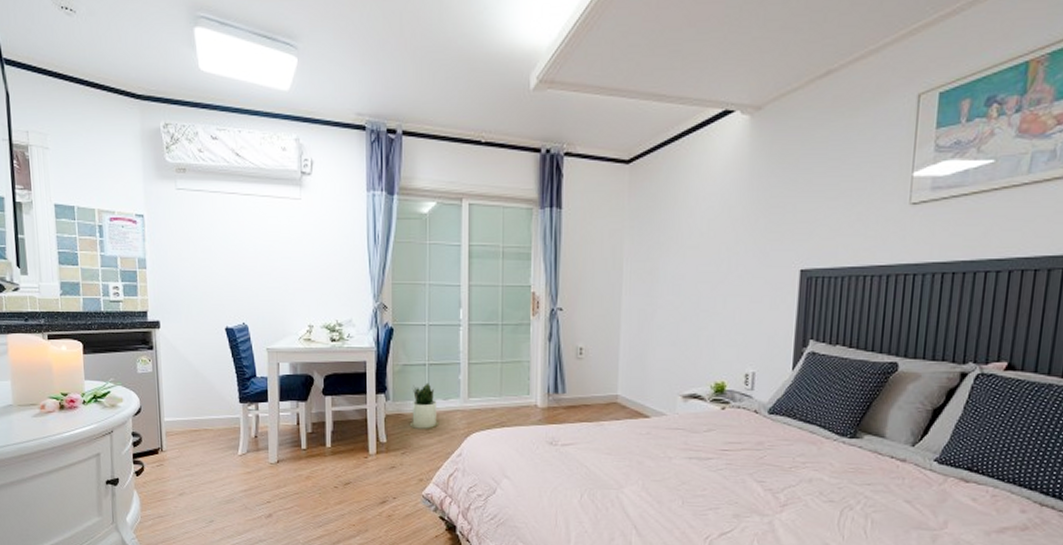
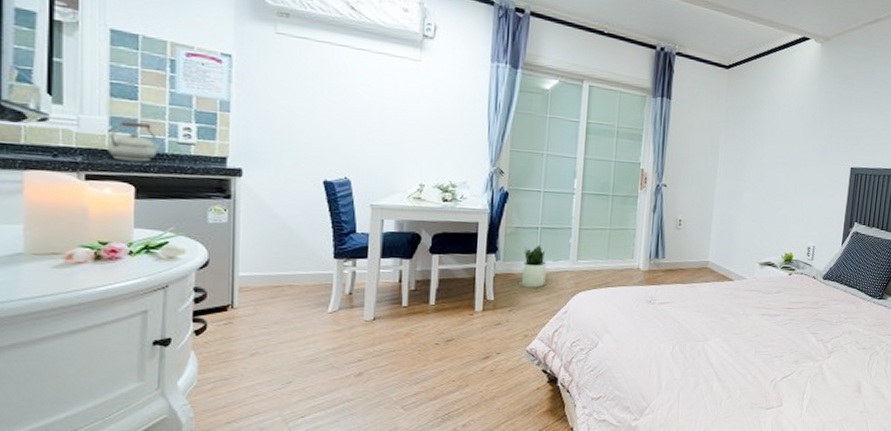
kettle: none [61,285,98,321] -> present [108,120,160,162]

